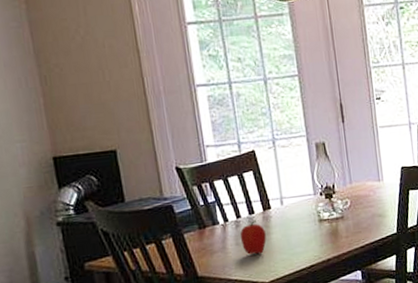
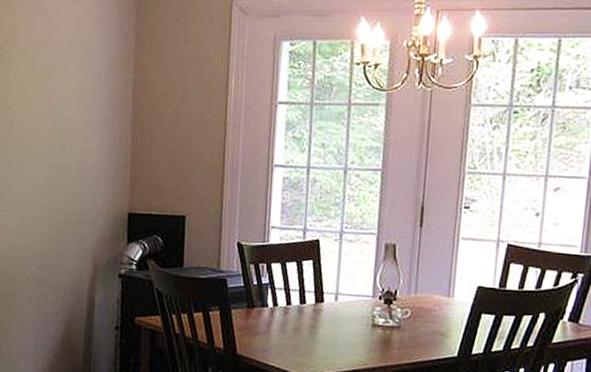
fruit: present [239,219,267,254] -> none [286,309,313,346]

